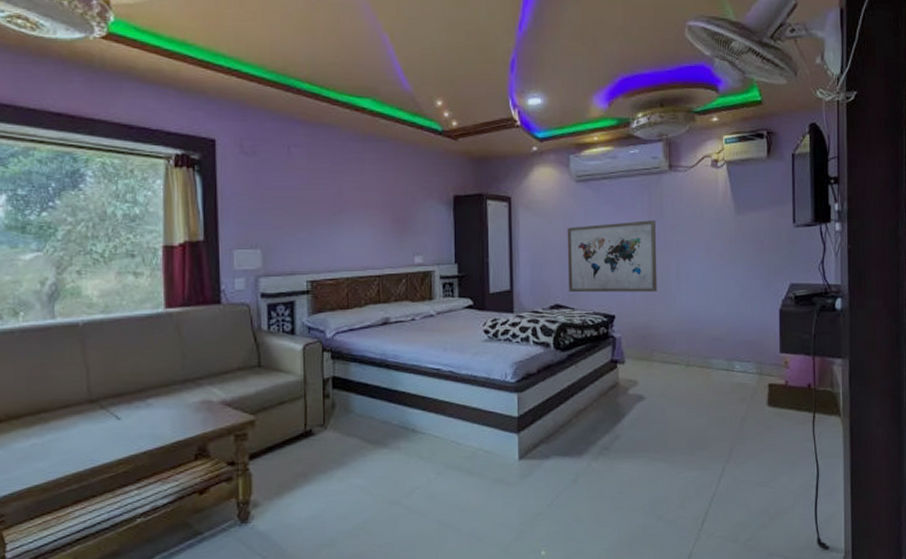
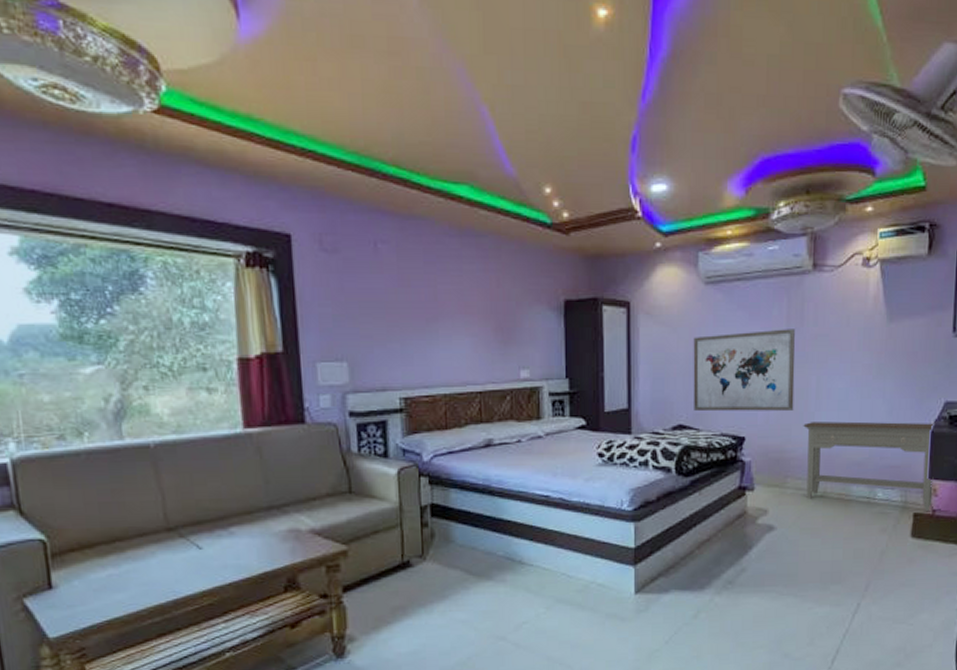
console table: none [666,301,785,382] -> present [803,421,936,511]

